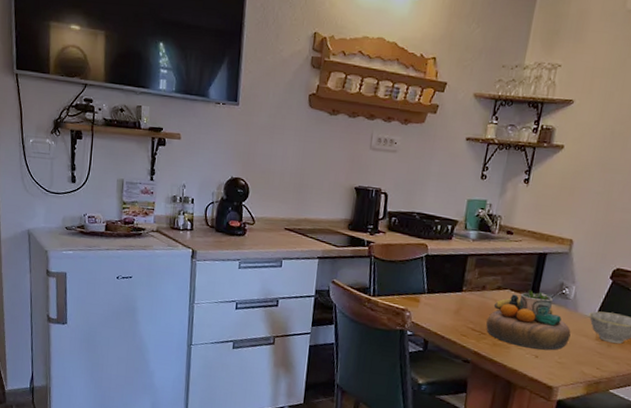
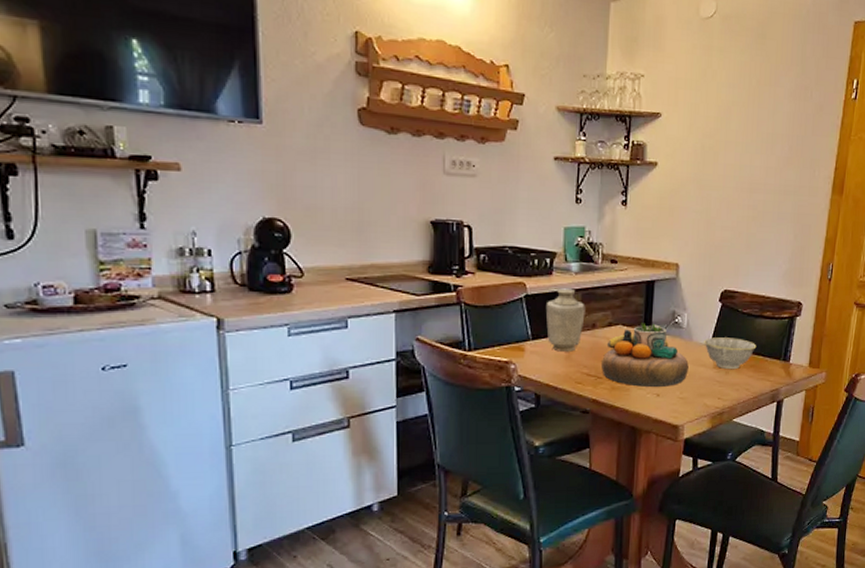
vase: none [441,252,478,308] -> present [545,288,585,352]

